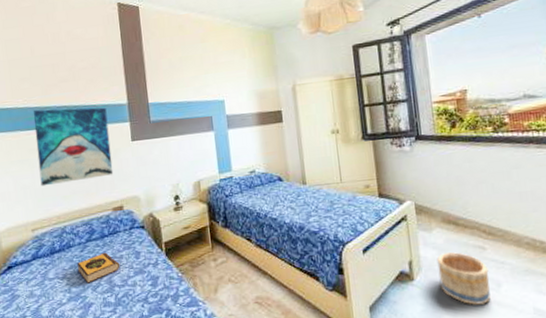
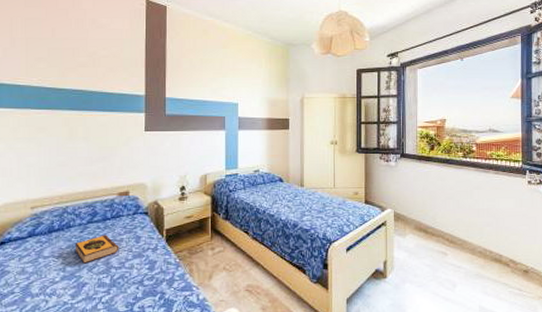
wall art: present [33,107,114,187] -> none [46,91,123,166]
basket: present [437,252,491,305] -> none [407,256,448,302]

